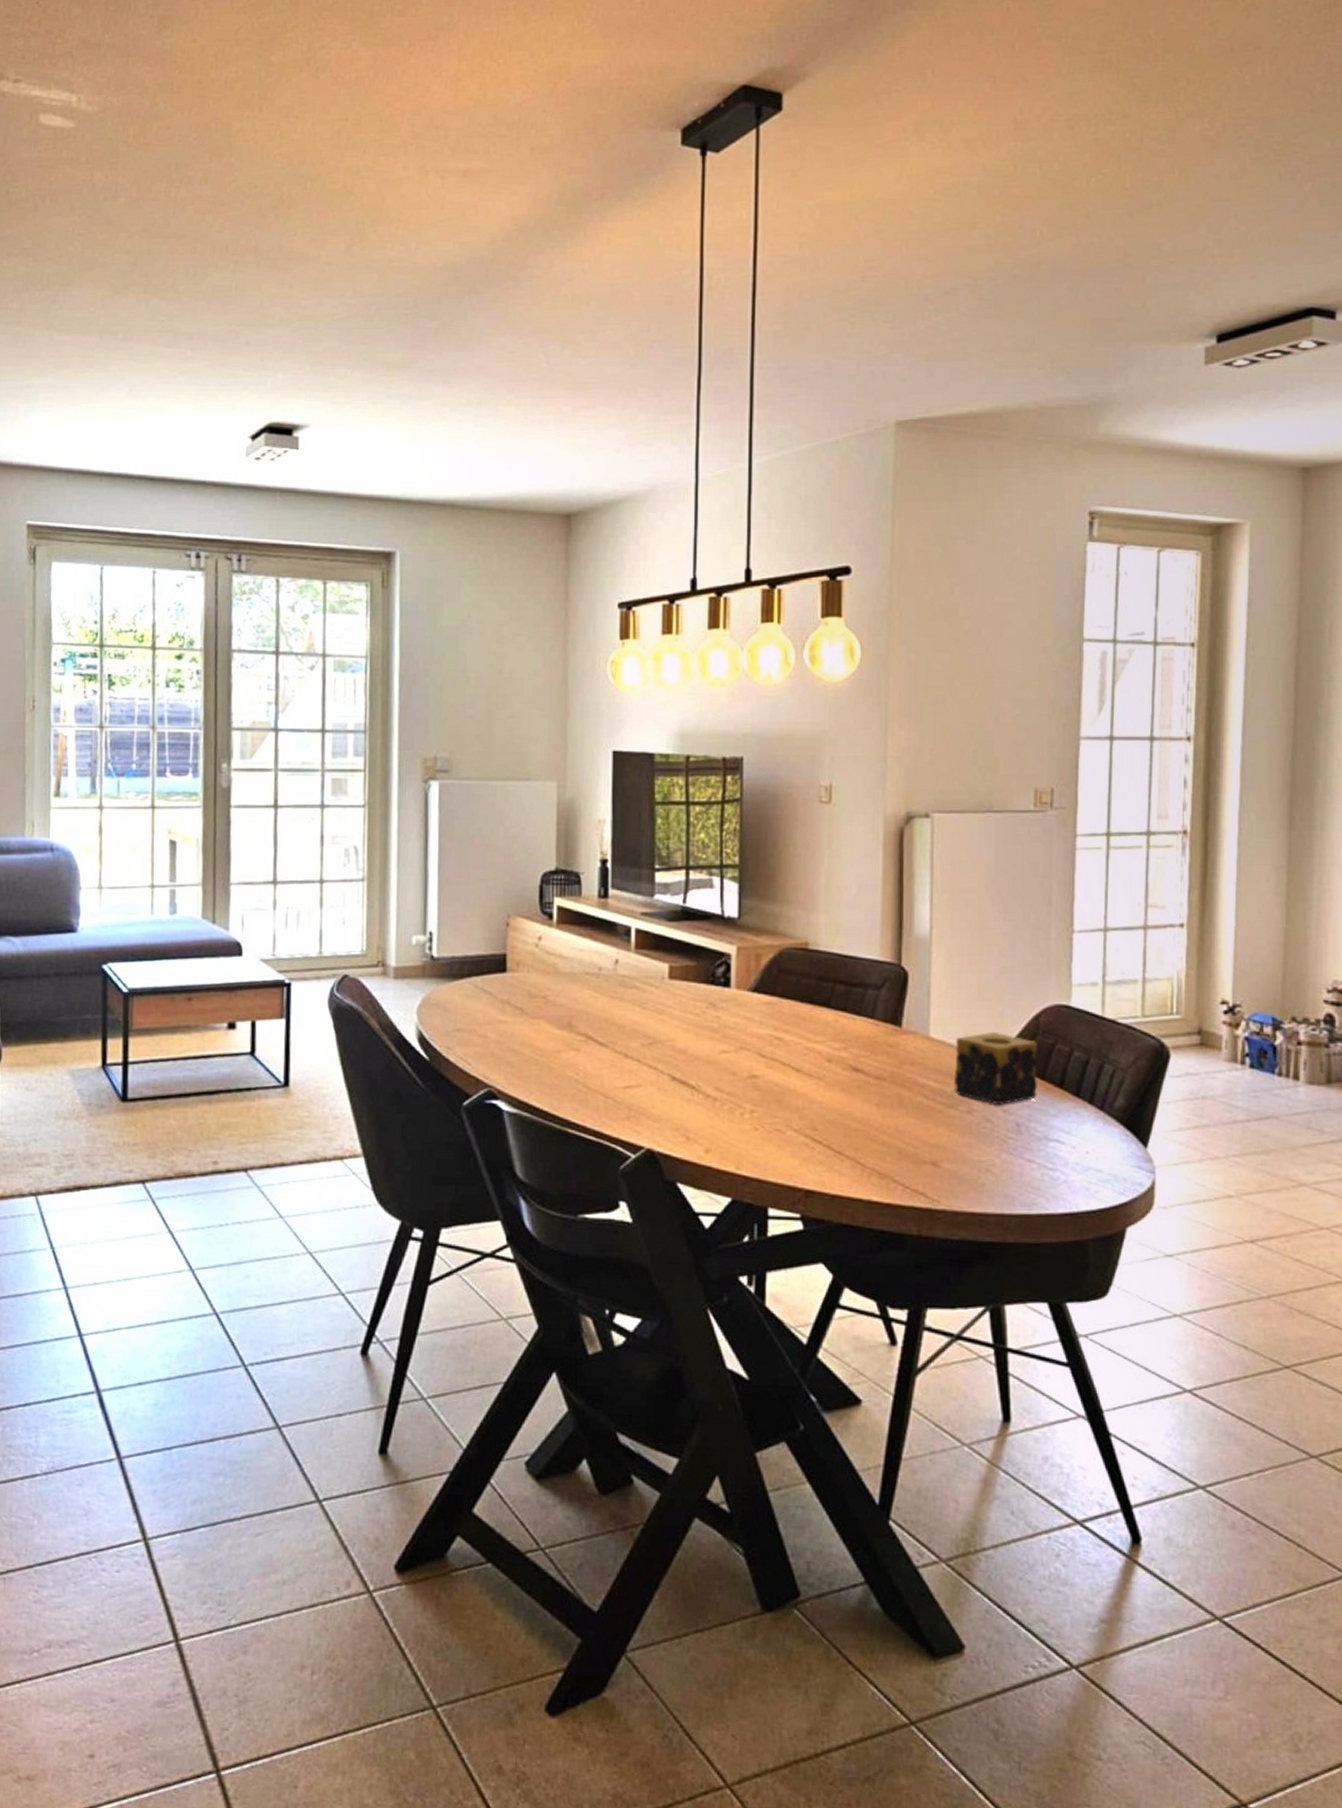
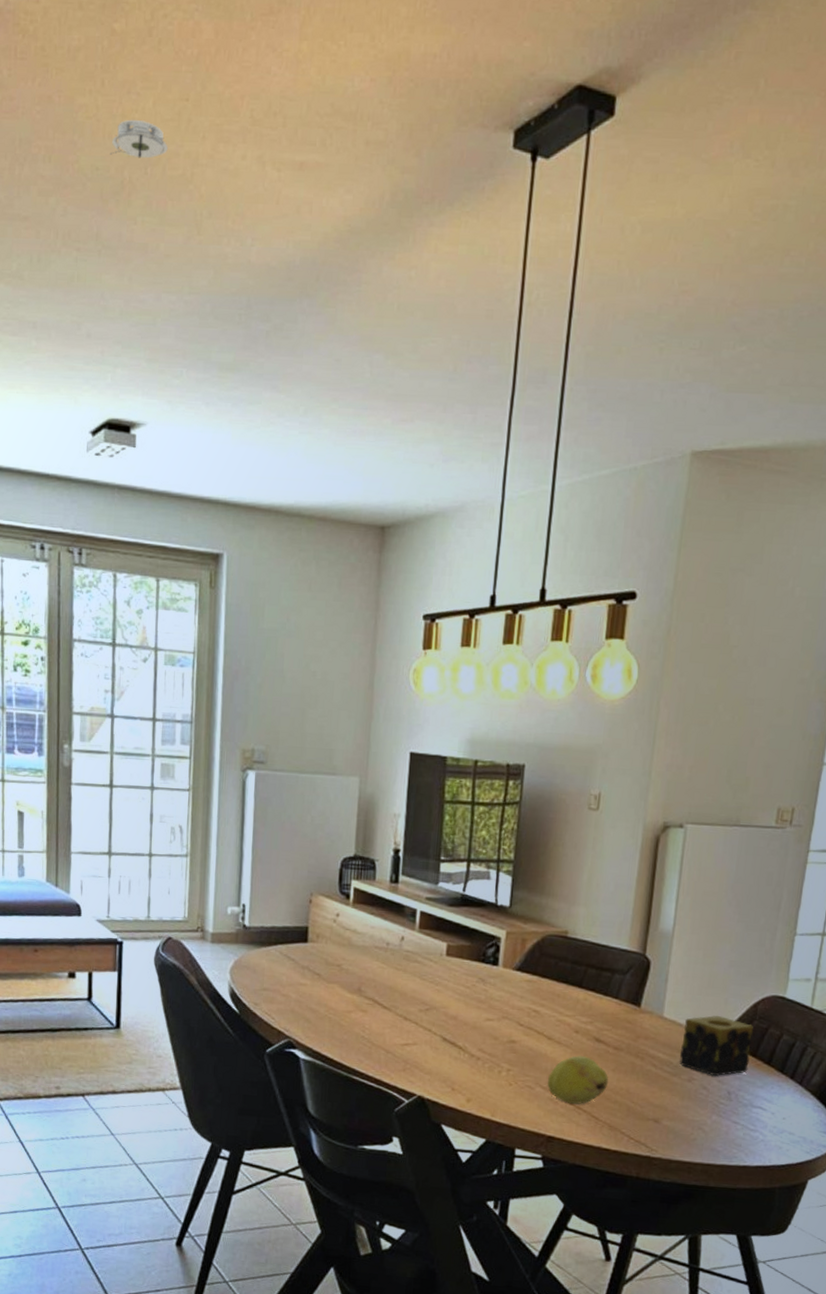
smoke detector: none [268,140,328,175] -> present [109,119,168,159]
fruit: none [799,1088,873,1148] -> present [547,1055,609,1104]

